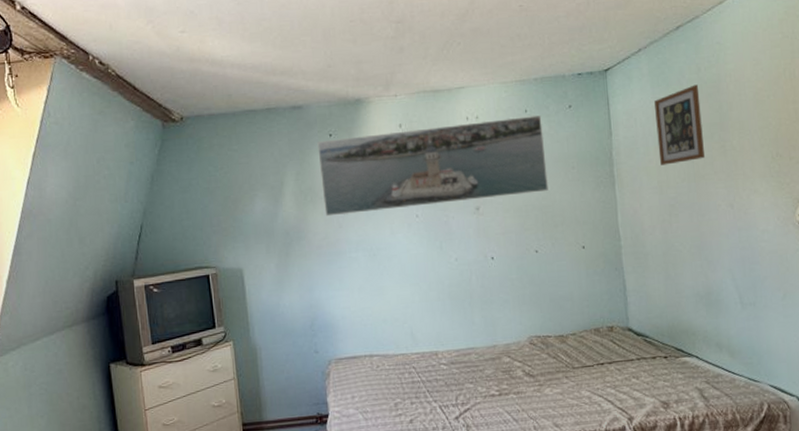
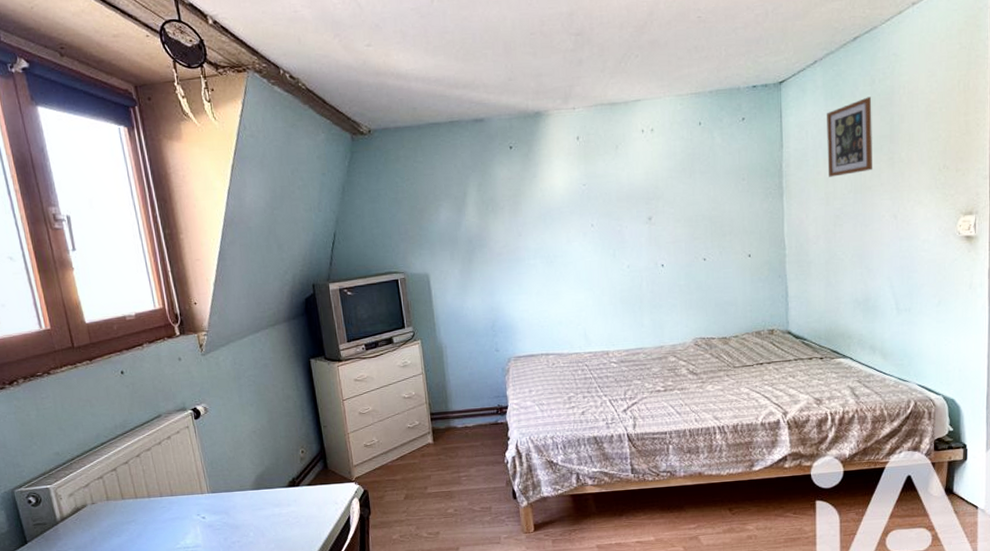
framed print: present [317,115,548,217] -> none [498,128,718,226]

